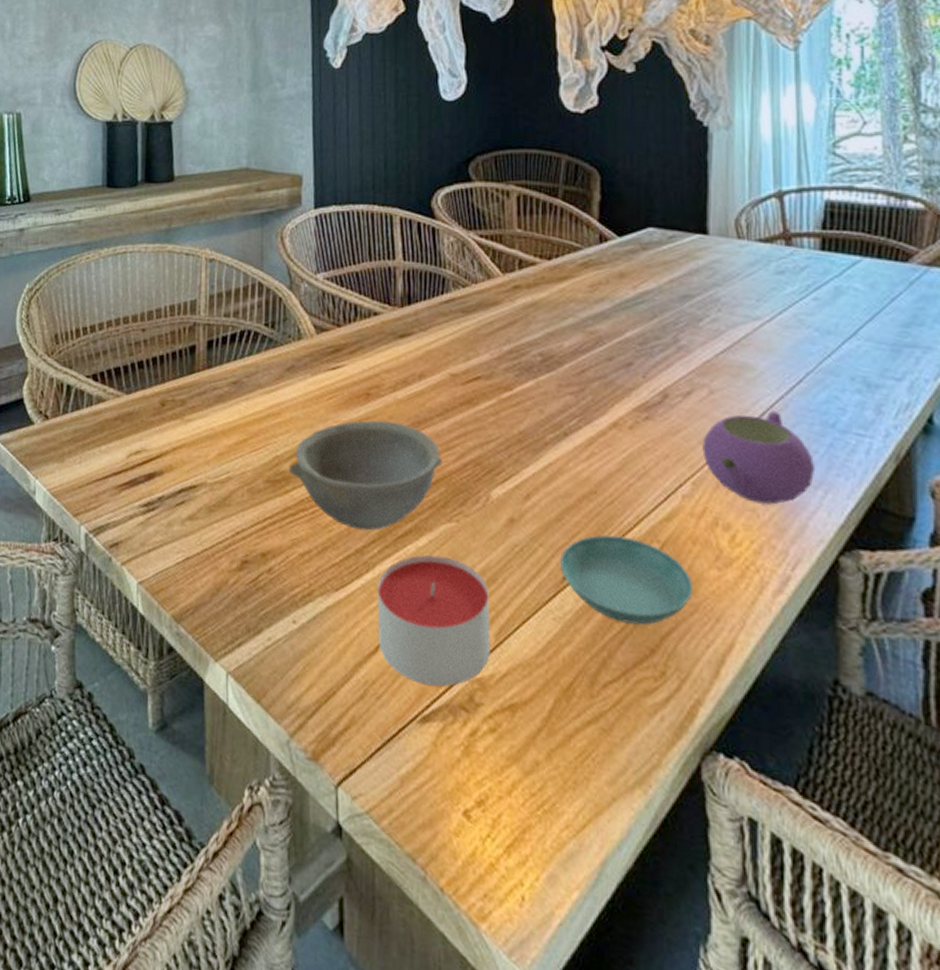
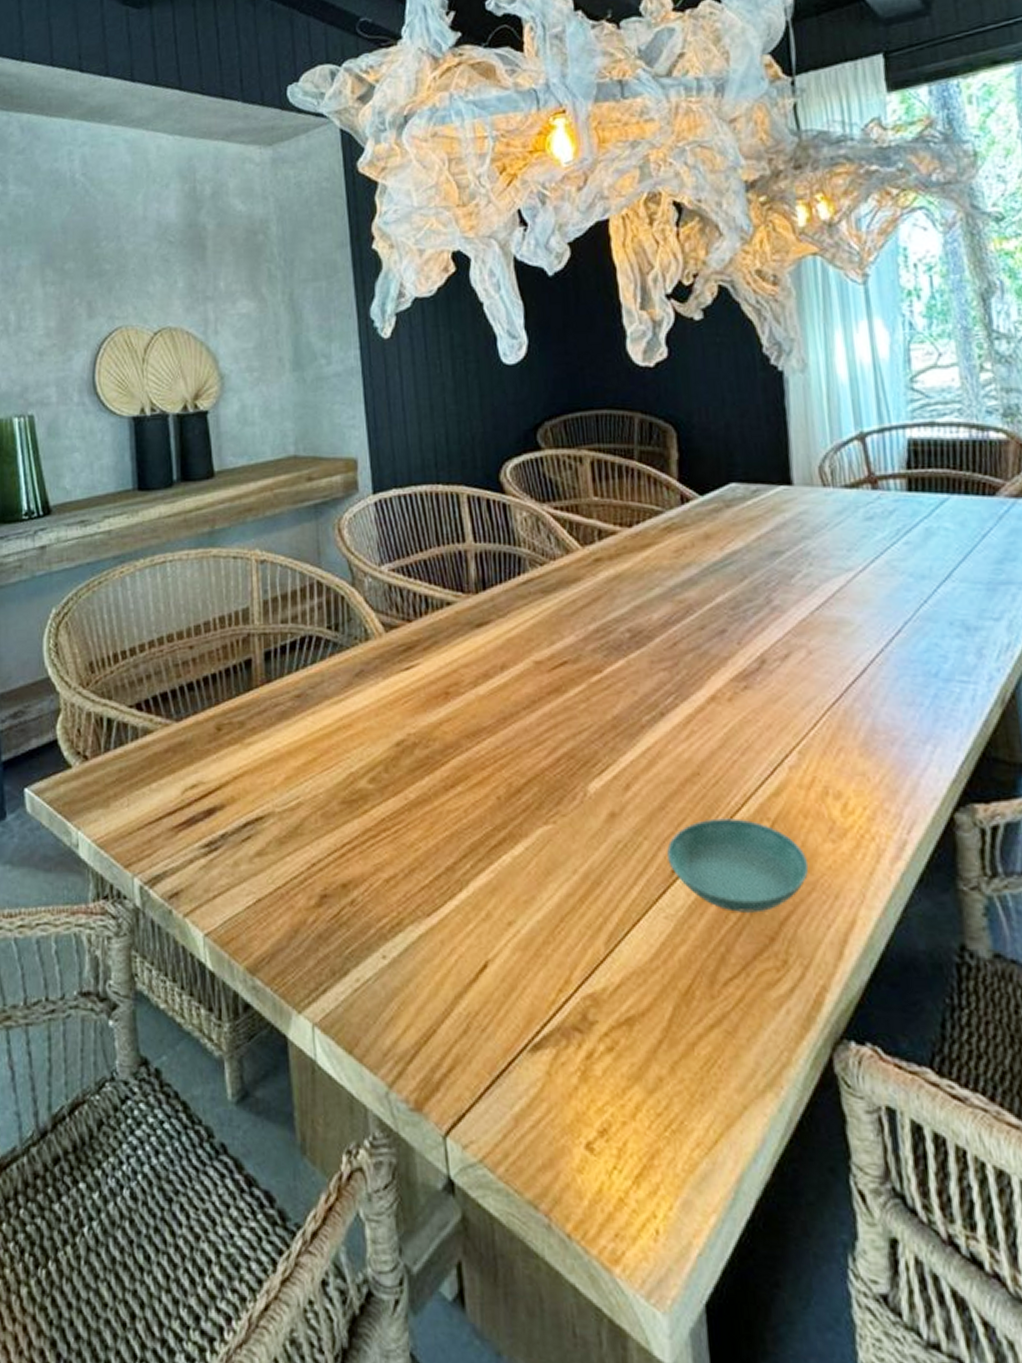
bowl: present [288,420,443,531] -> none [365,721,534,845]
candle: present [377,554,490,687] -> none [473,863,601,1010]
teapot: present [702,410,816,505] -> none [805,666,923,766]

